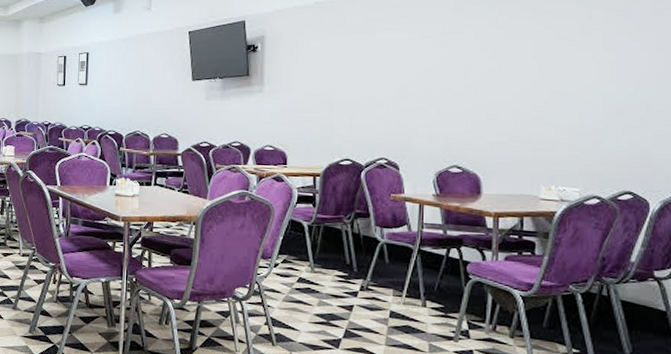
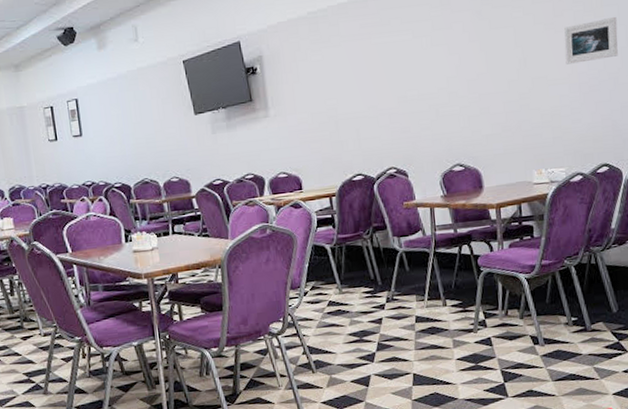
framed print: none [590,42,656,84] -> present [564,16,618,65]

